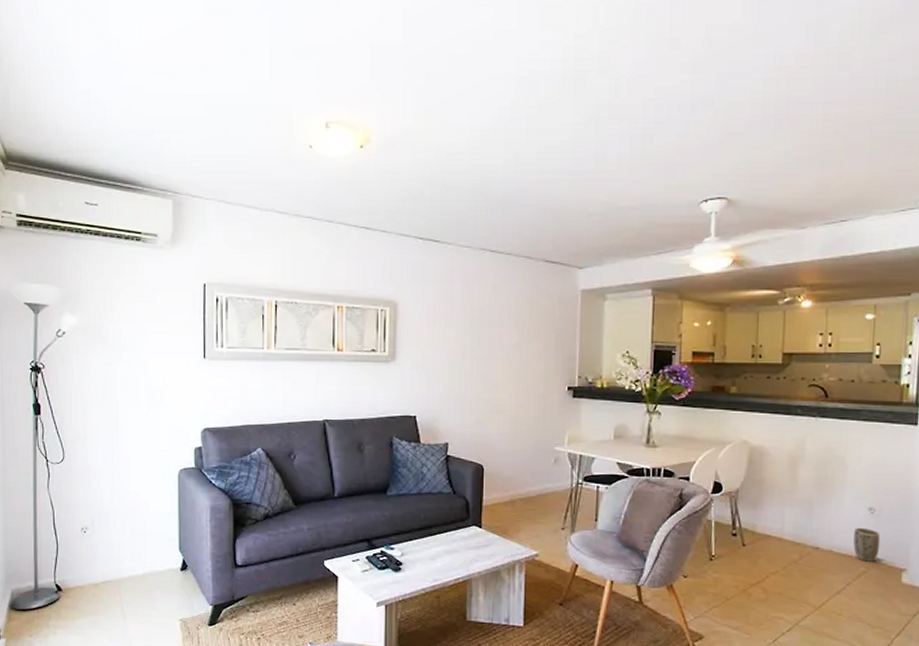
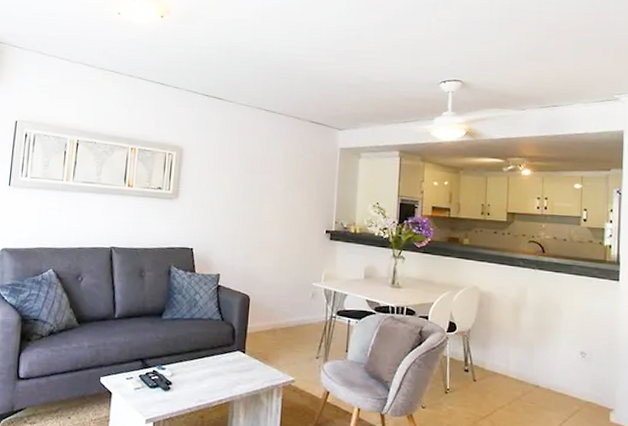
plant pot: present [853,527,881,562] -> none [568,369,591,401]

